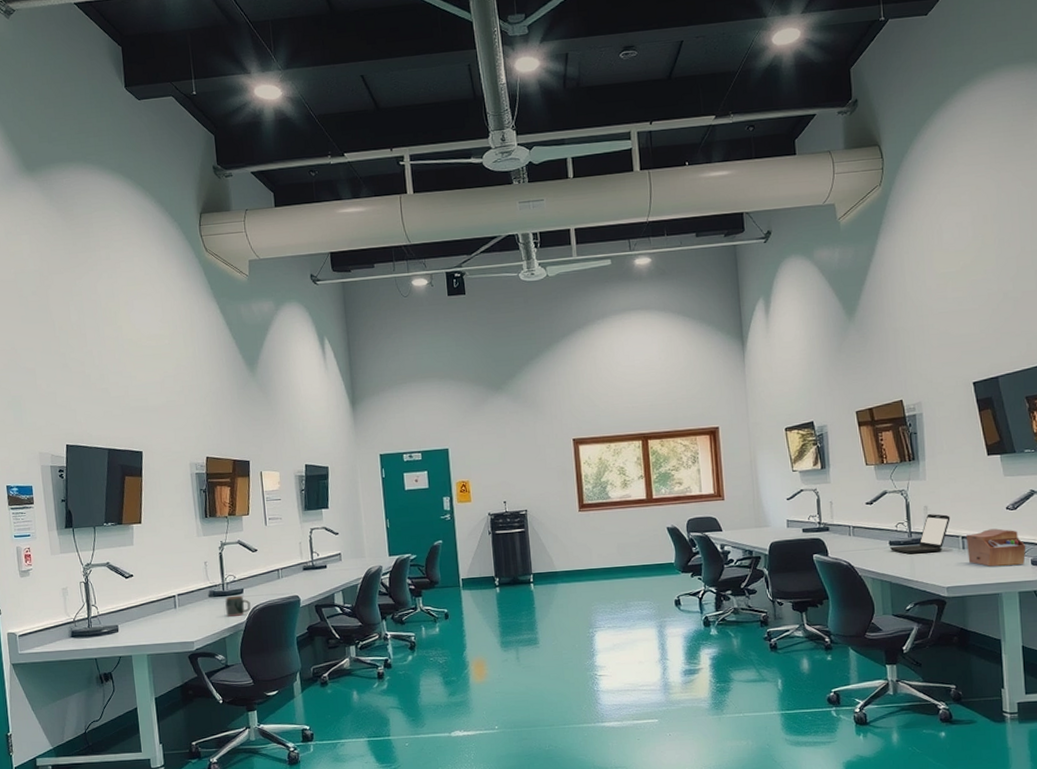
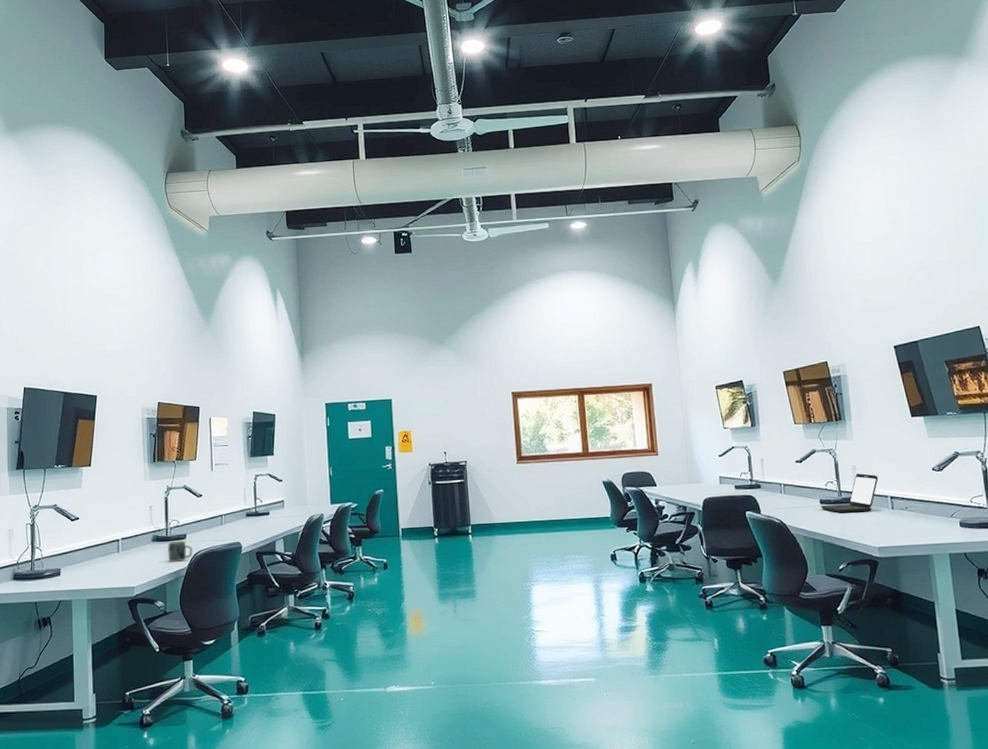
sewing box: present [966,528,1026,567] -> none [895,489,954,528]

